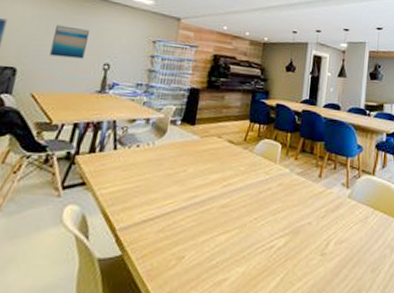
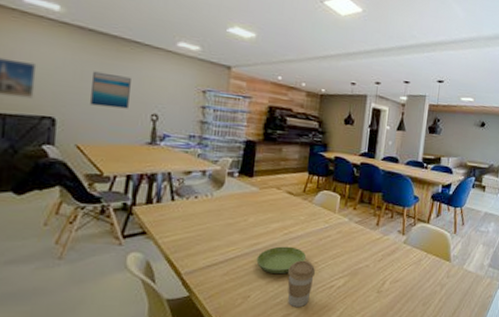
saucer: none [193,199,246,232] -> present [256,246,307,275]
coffee cup: none [224,216,255,272] -> present [287,260,316,308]

